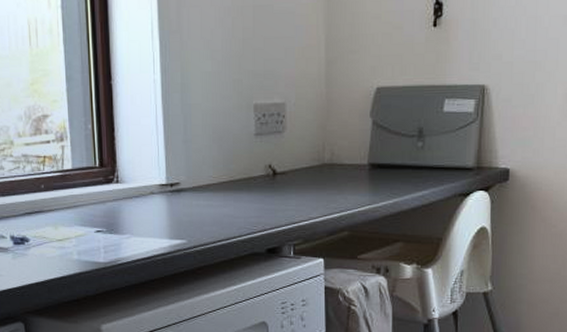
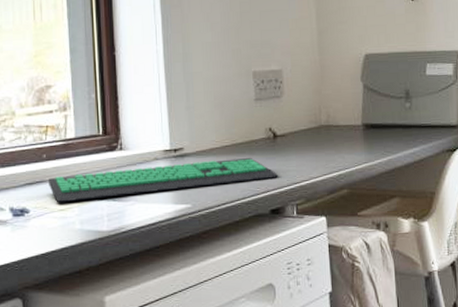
computer keyboard: none [47,194,277,233] -> present [49,157,279,203]

